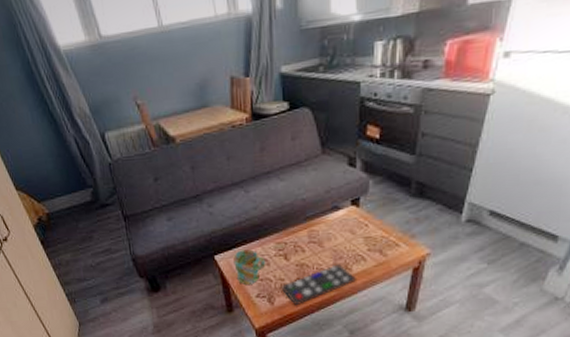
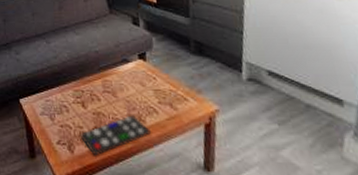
mug: present [233,249,266,284] -> none [36,95,66,130]

